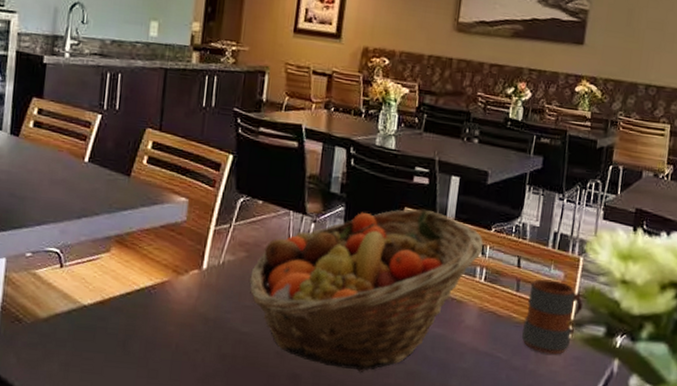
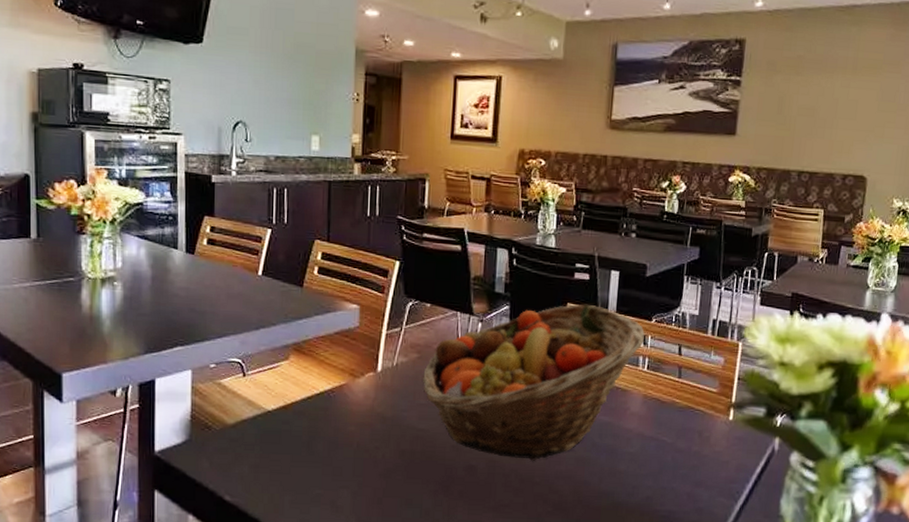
mug: present [521,279,584,355] -> none [685,365,744,436]

